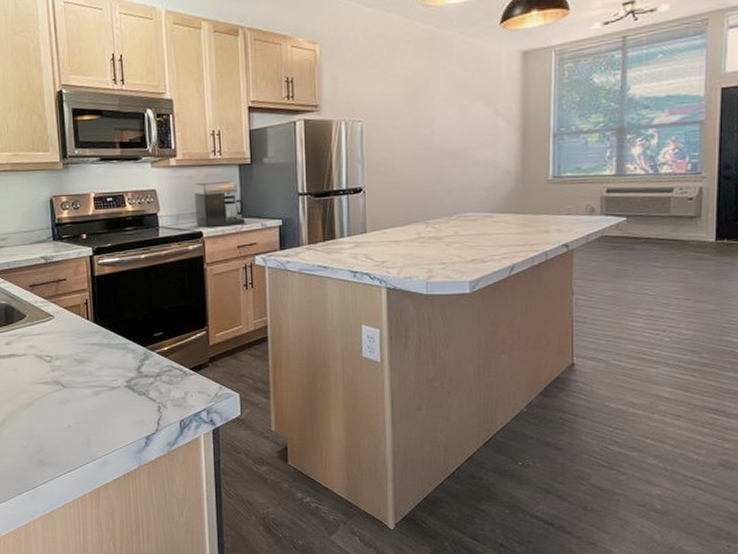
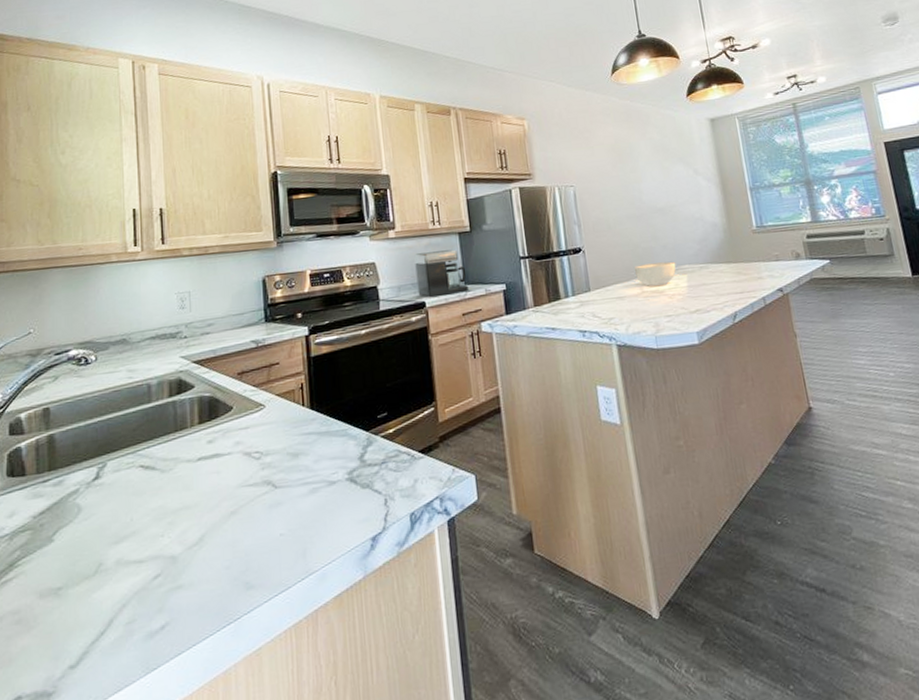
bowl: none [414,208,459,233] -> present [633,261,676,288]

